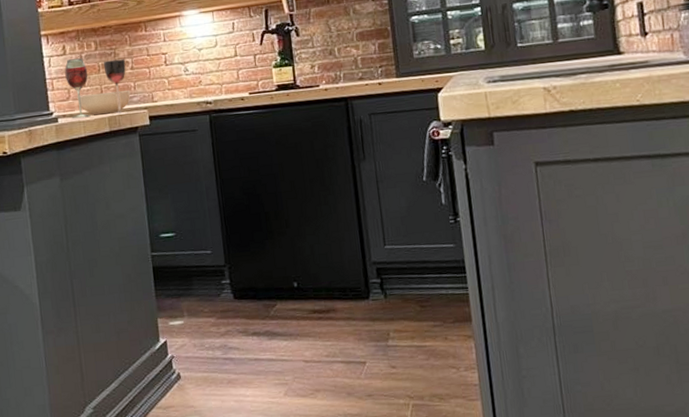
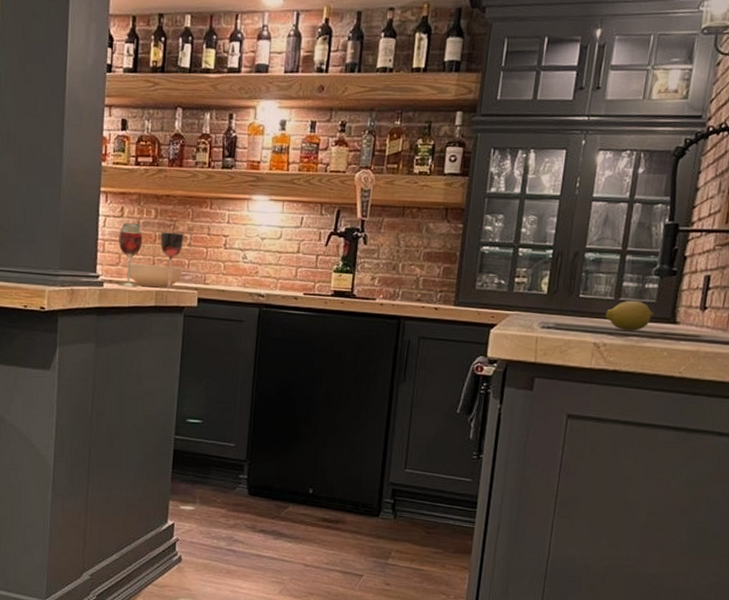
lemon: none [548,39,597,70] -> present [605,300,655,331]

